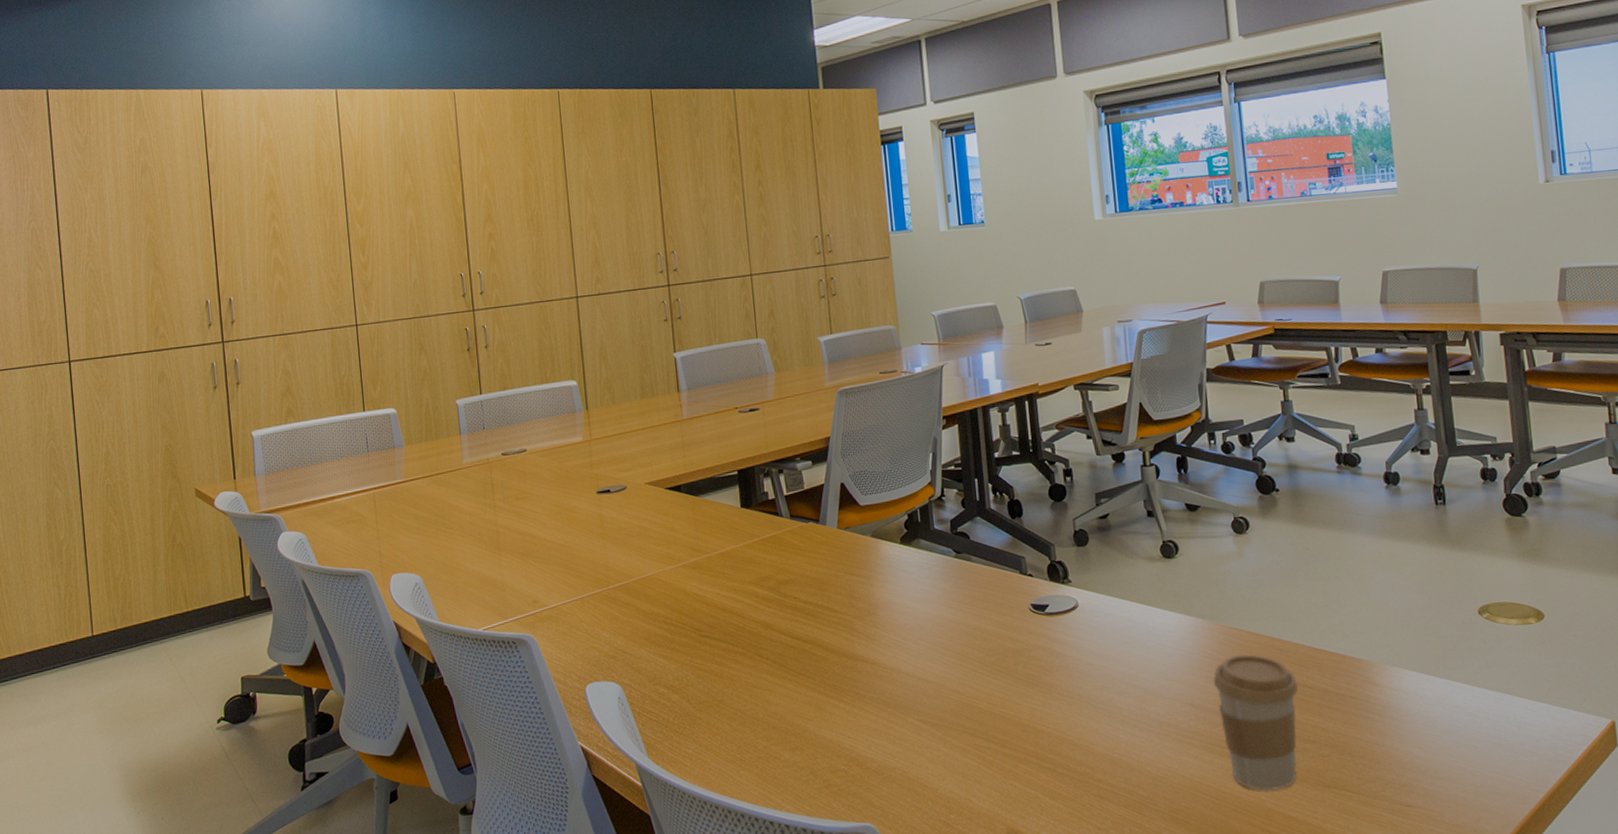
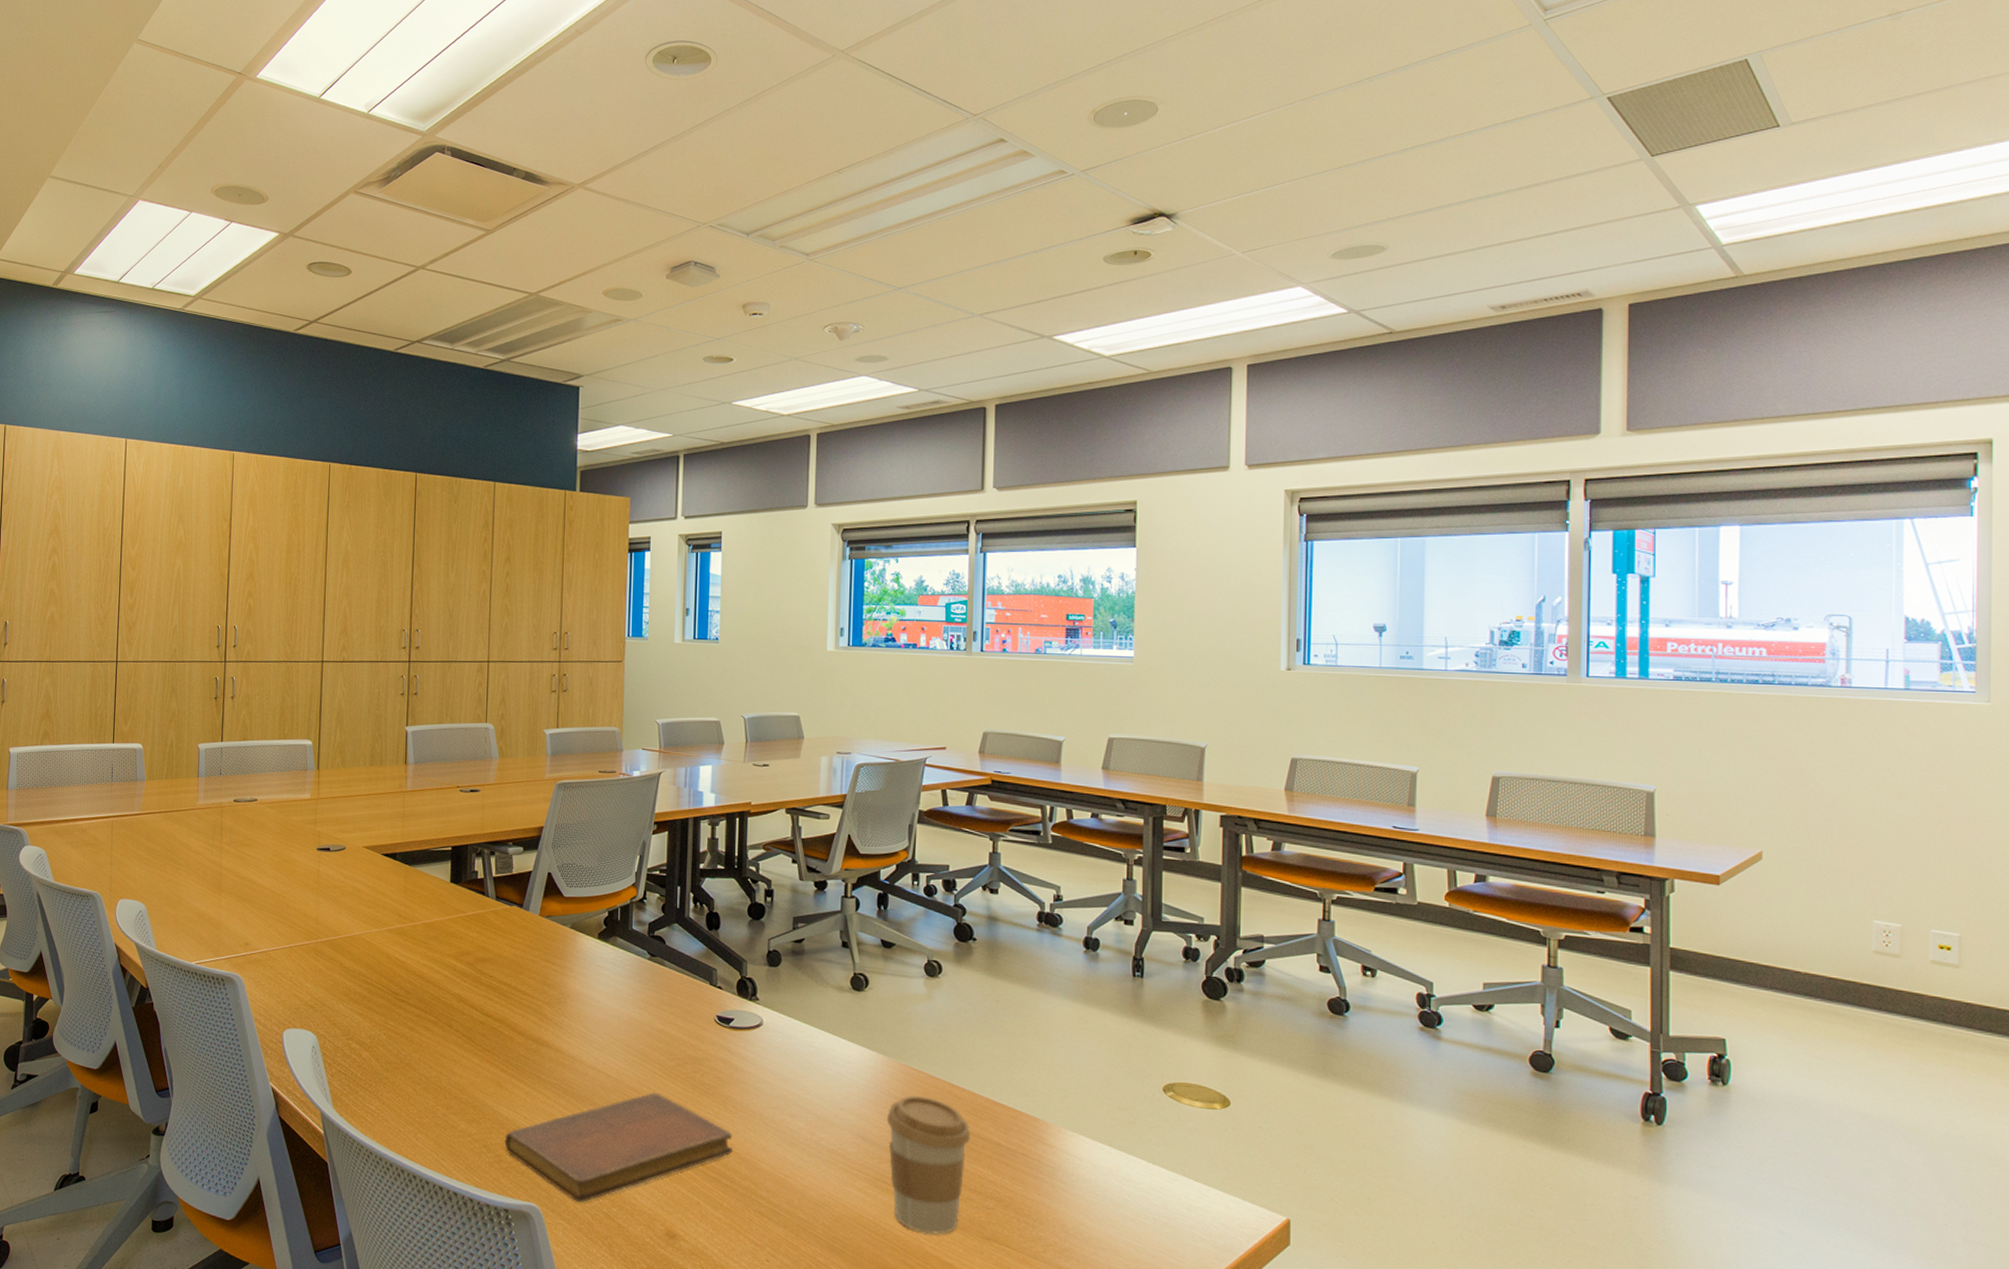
notebook: none [831,691,1065,816] -> present [504,1092,734,1203]

